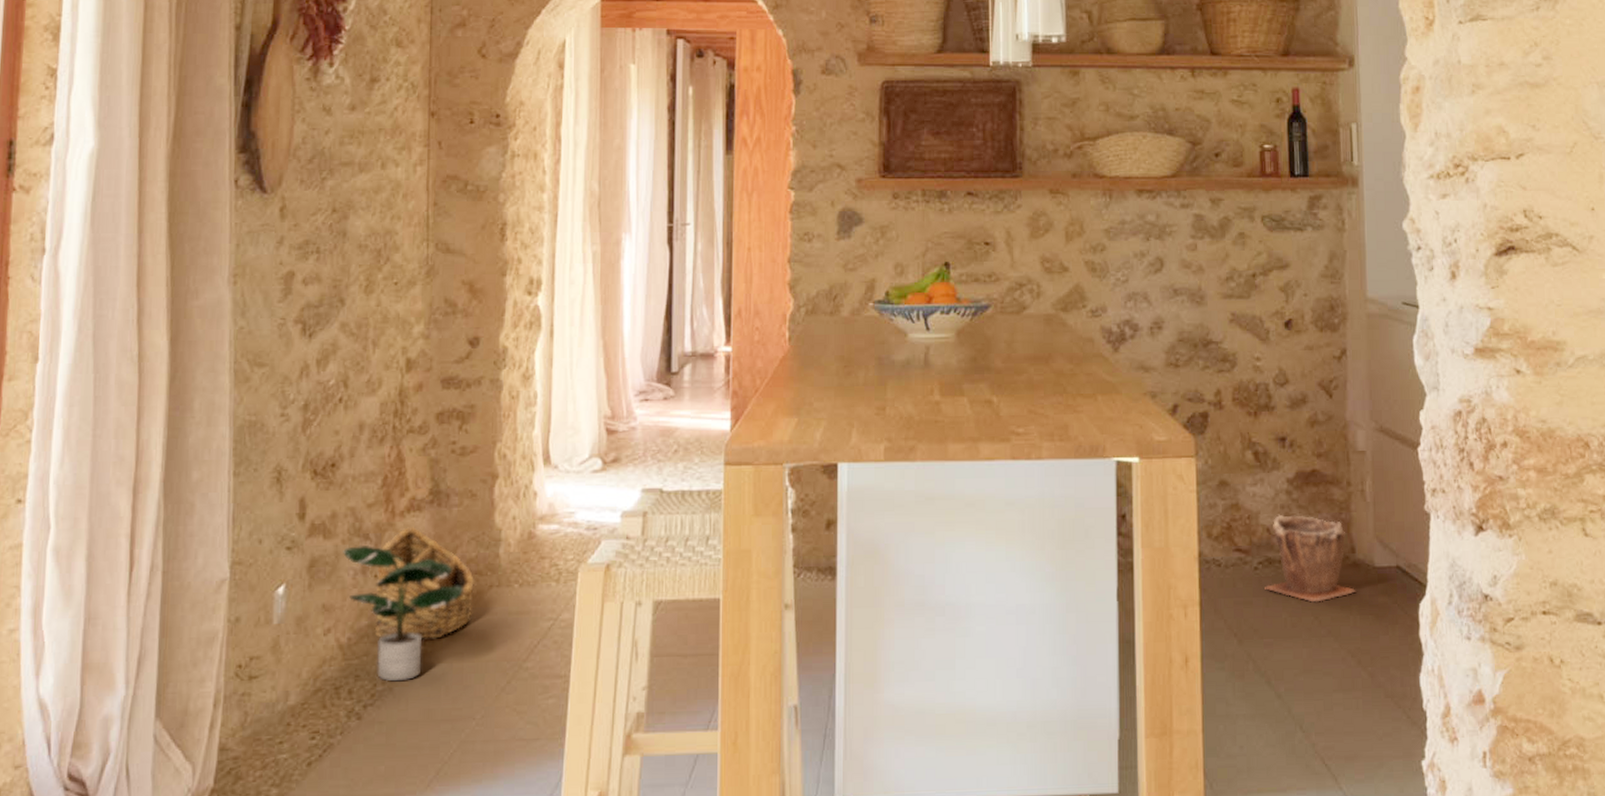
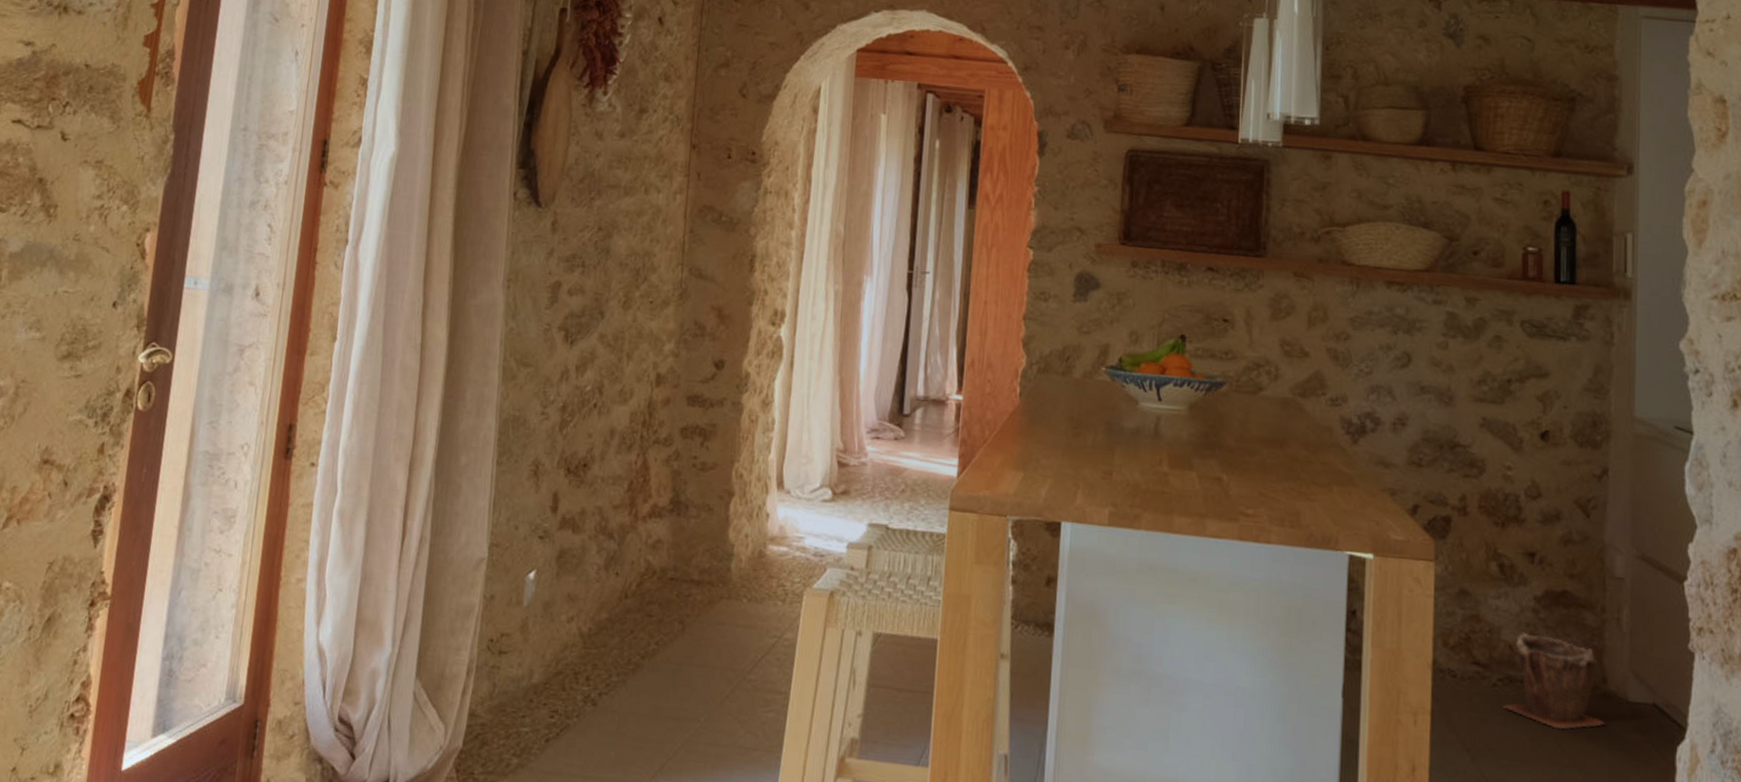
potted plant: present [343,544,465,682] -> none [589,542,697,676]
basket: present [374,527,476,639] -> none [613,531,707,640]

